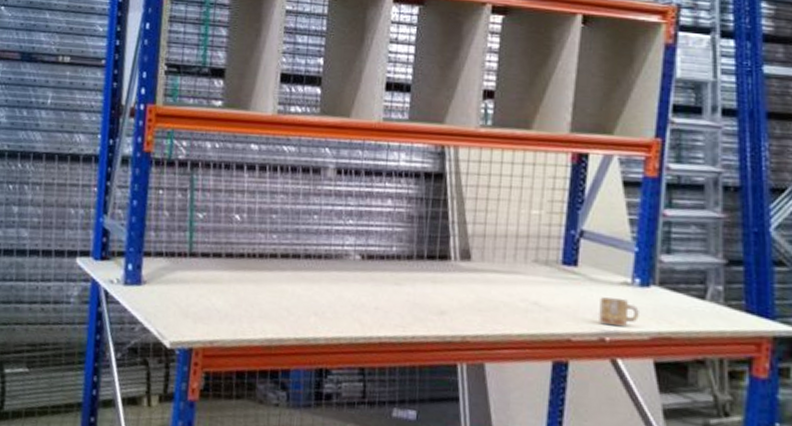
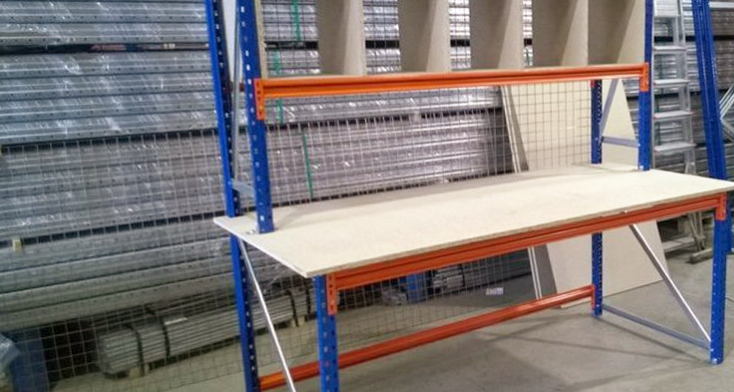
mug: present [597,297,639,327] -> none [618,182,644,202]

